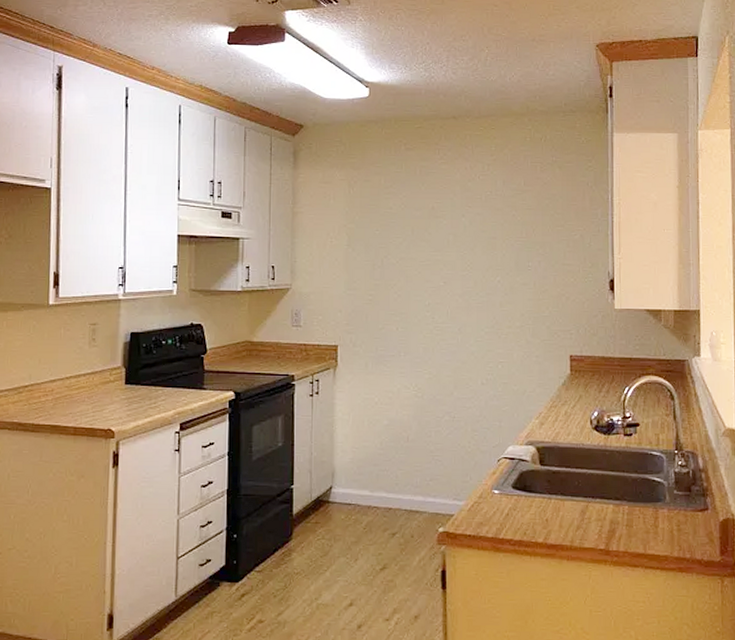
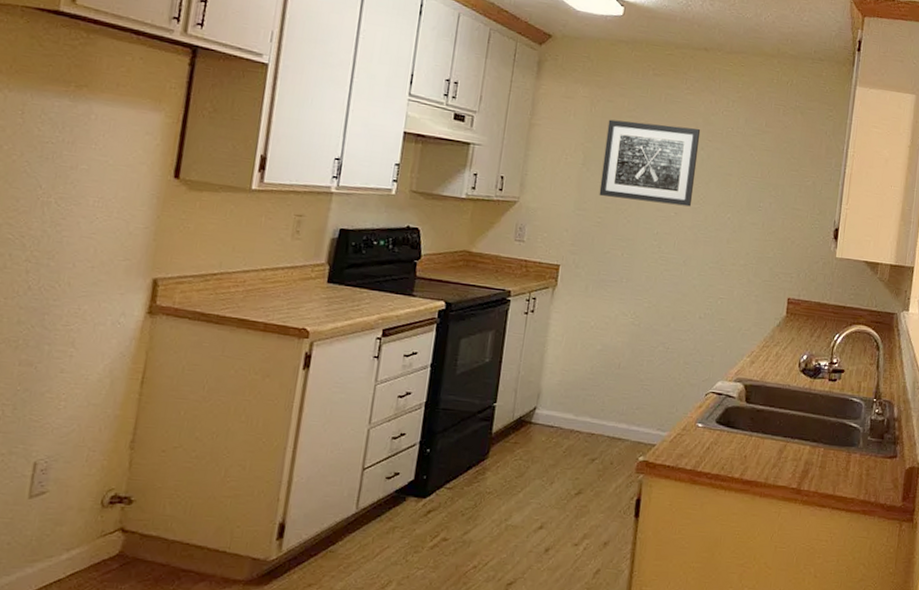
wall art: none [367,196,460,274] -> present [599,119,701,207]

